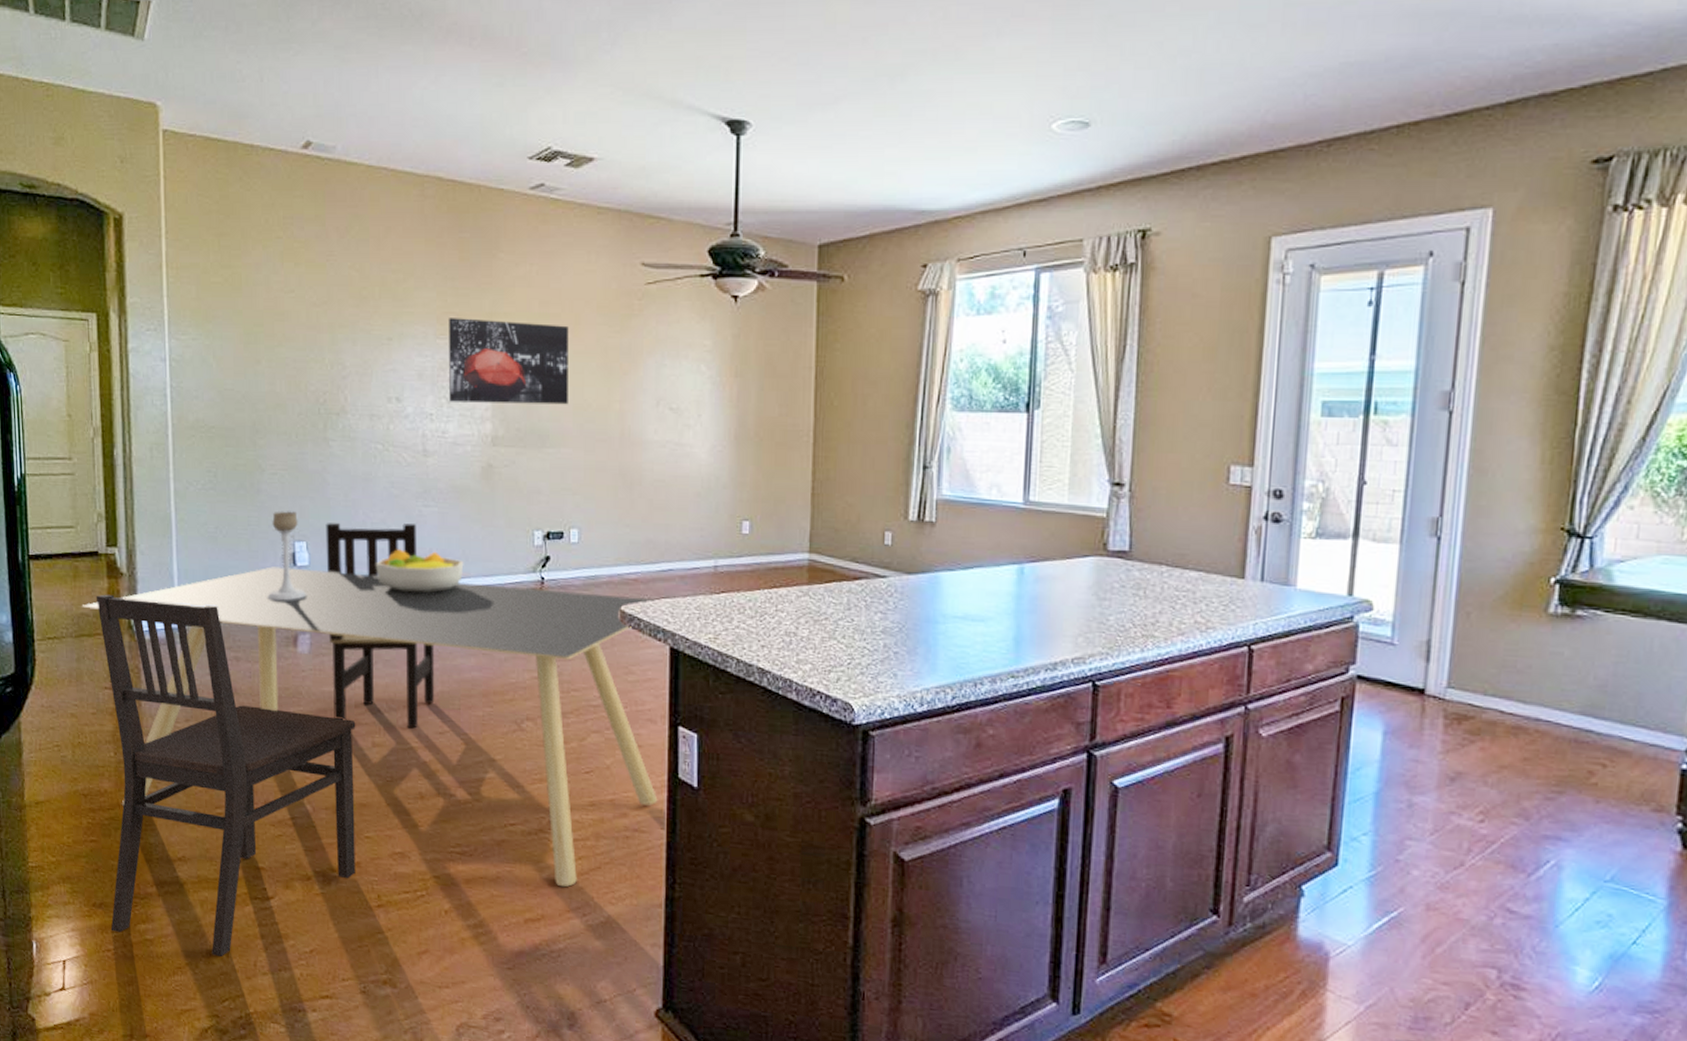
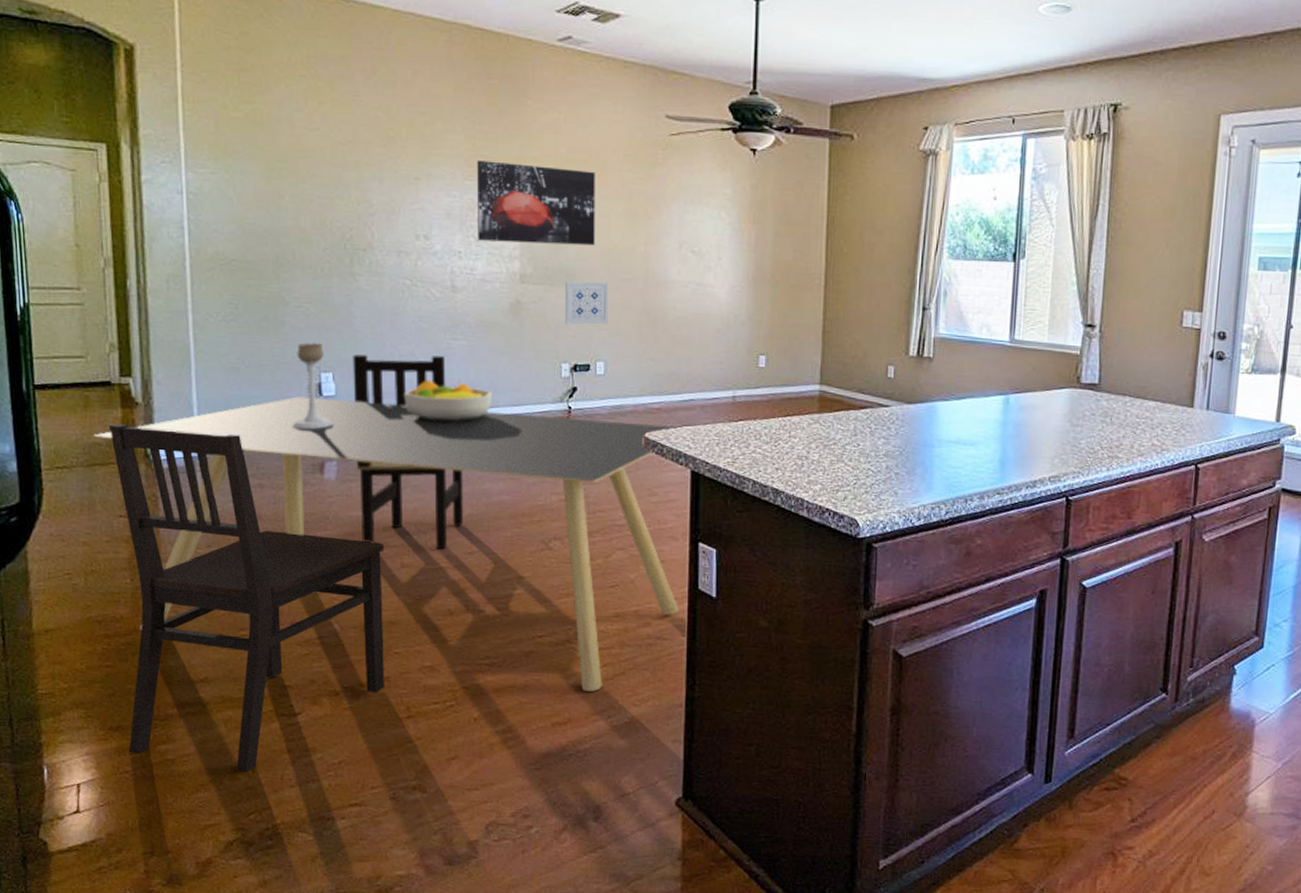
wall art: none [538,442,582,490] -> present [565,281,608,325]

